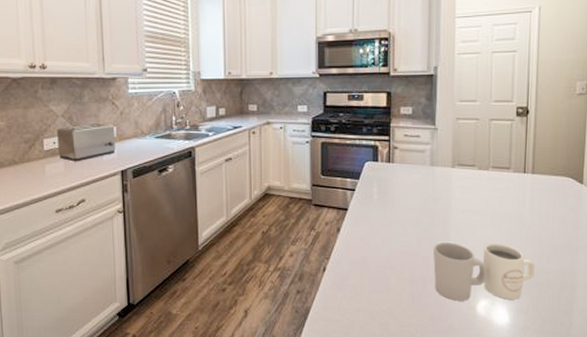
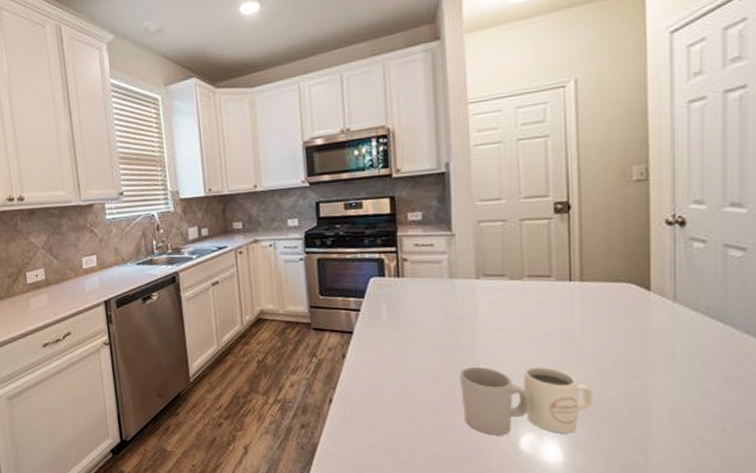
toaster: present [57,123,116,162] -> none [38,252,98,294]

